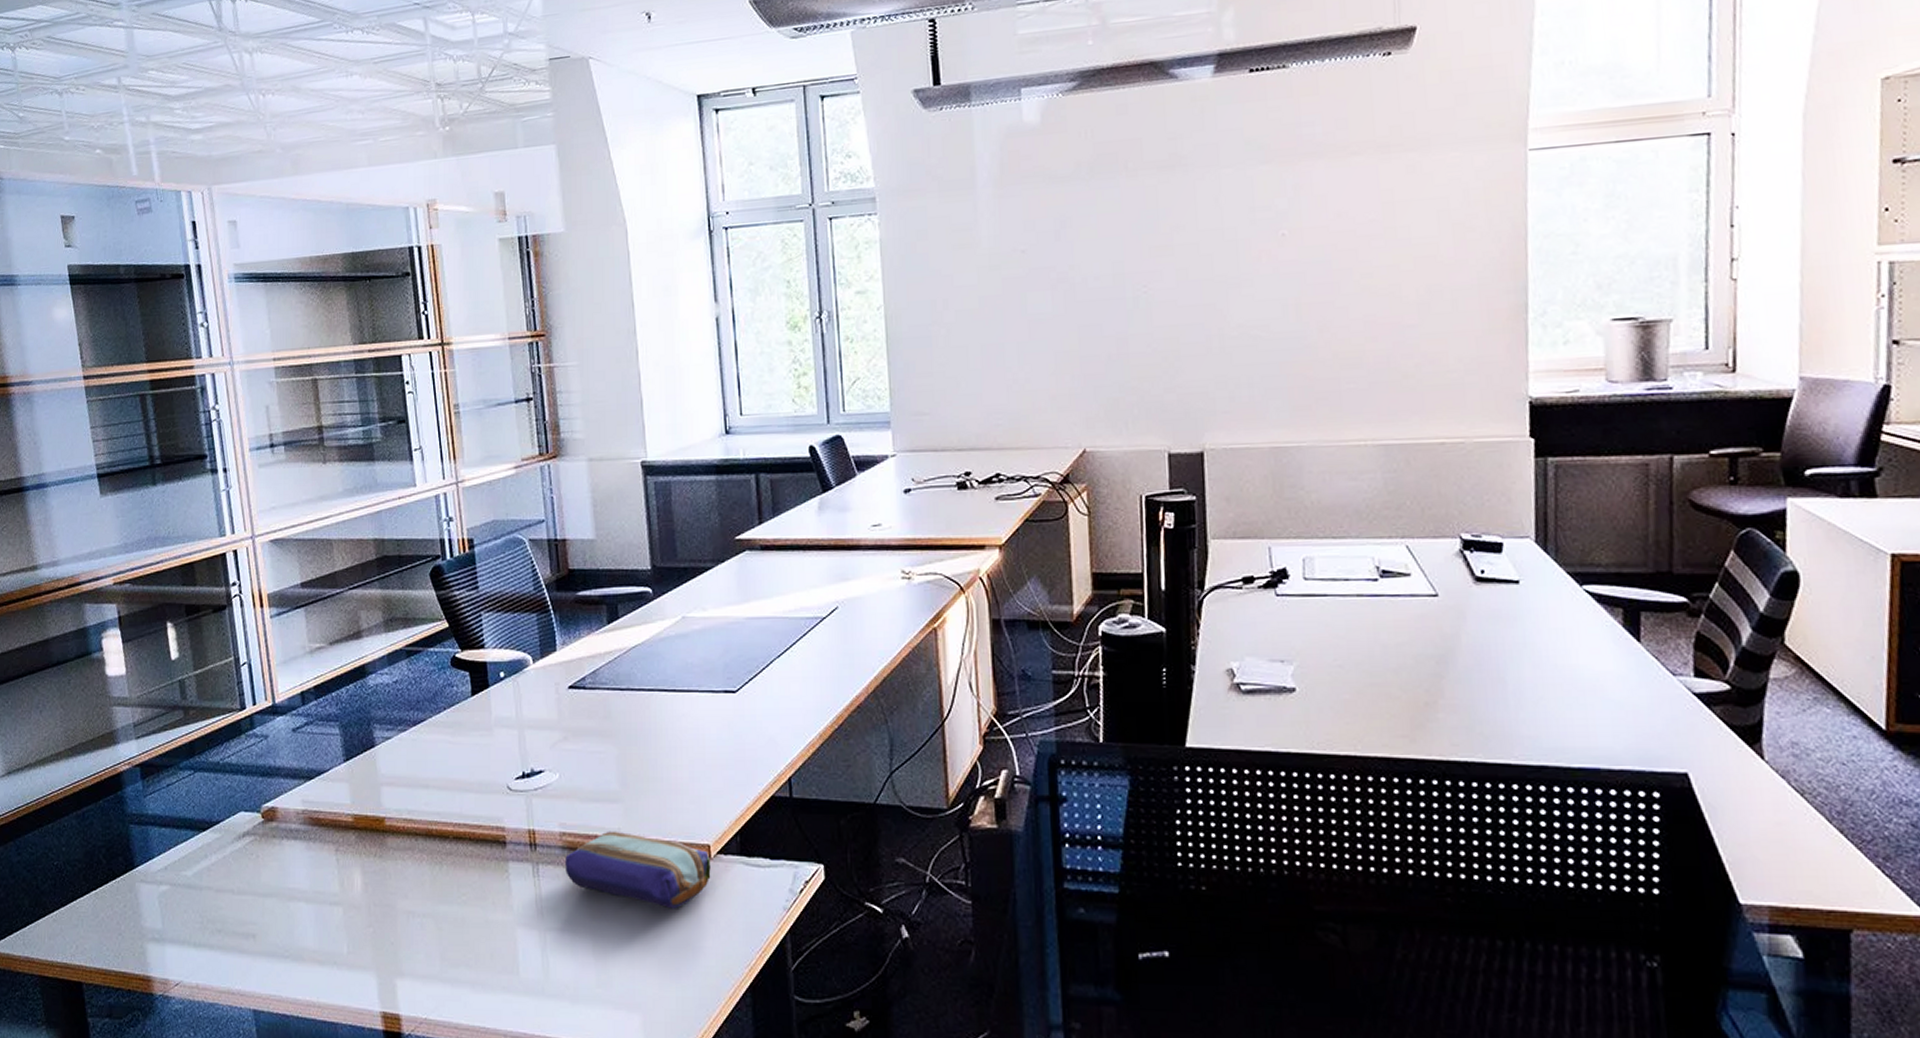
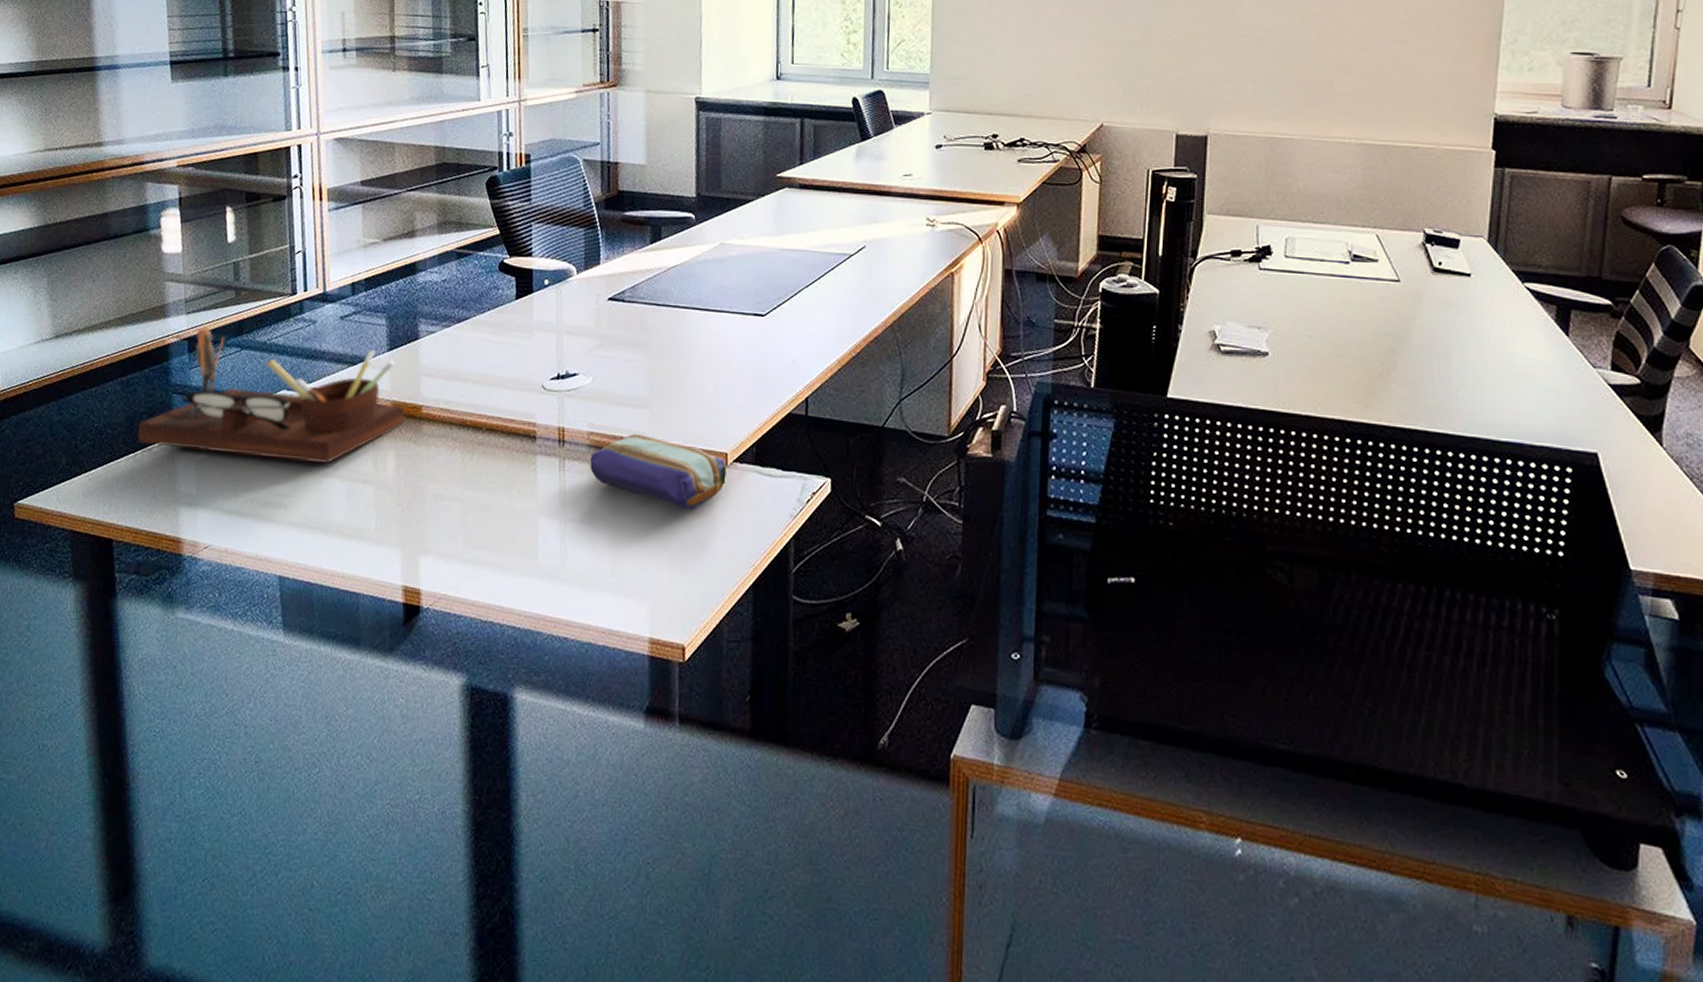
desk organizer: none [97,752,368,887] -> present [138,327,405,463]

